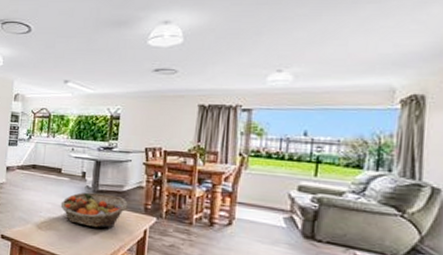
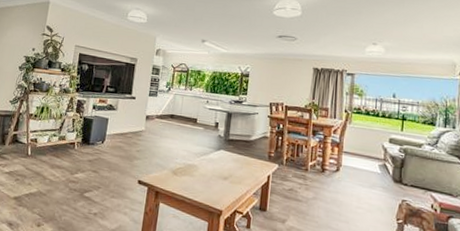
fruit basket: present [60,192,128,228] -> none [195,140,254,174]

